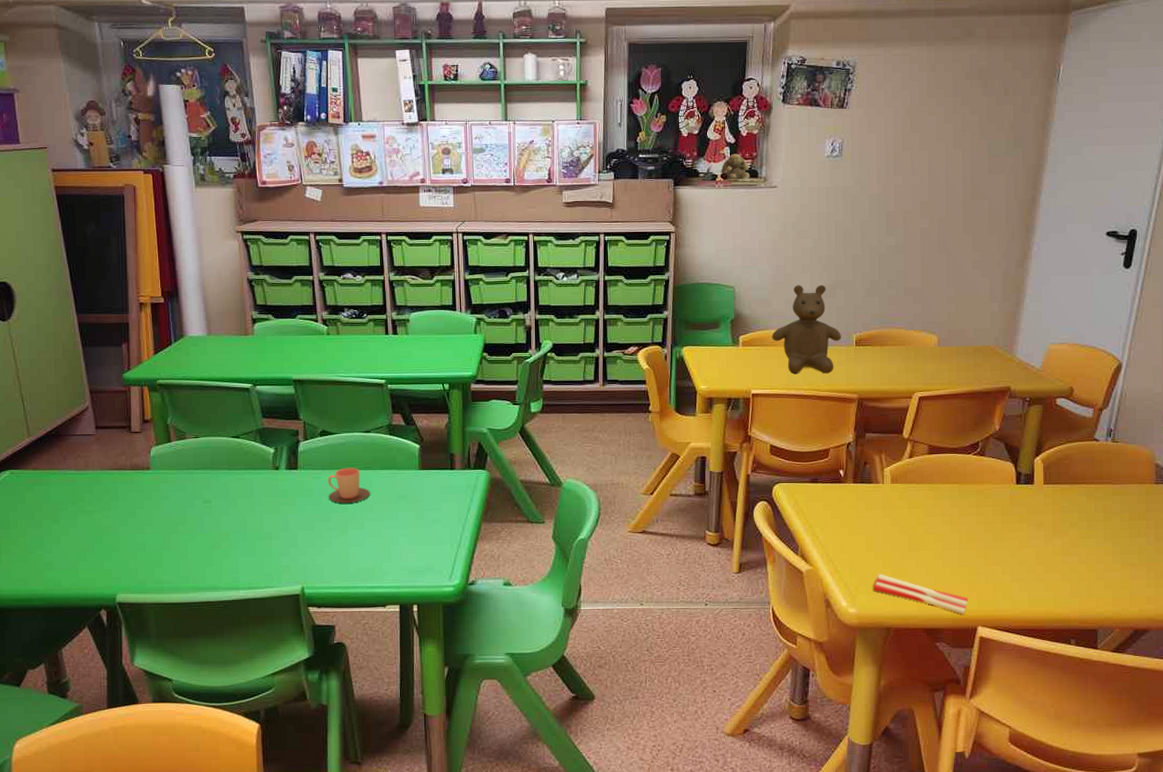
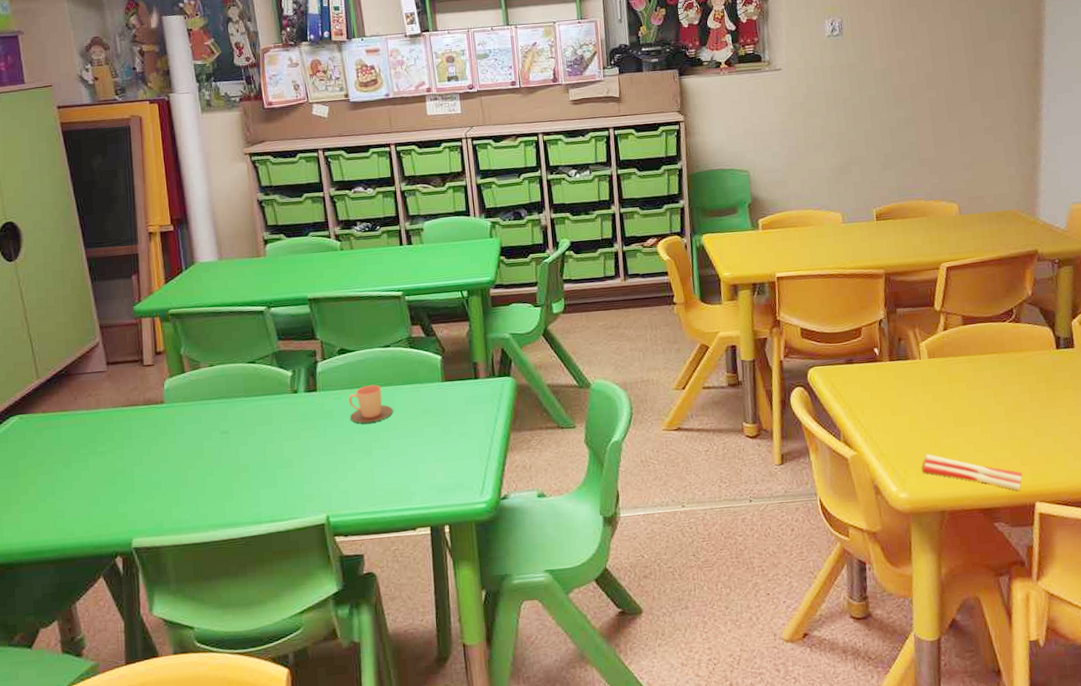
stuffed animal: present [721,153,756,182] -> none [724,40,760,68]
teddy bear: present [772,284,842,374] -> none [791,161,862,253]

